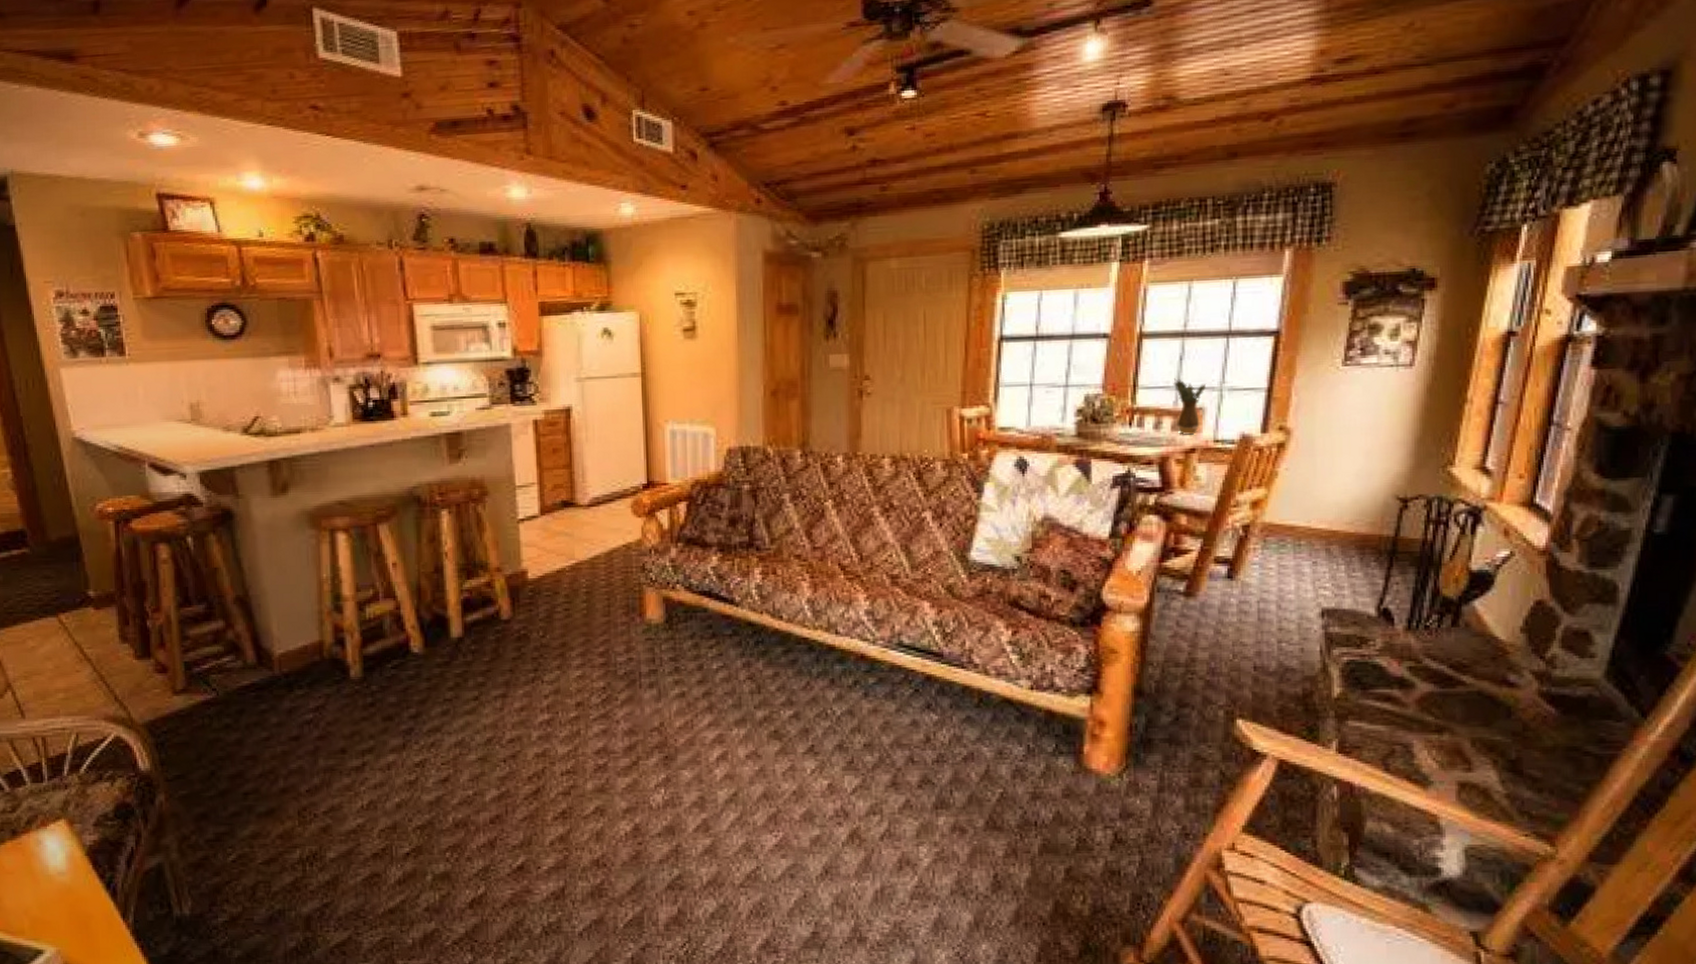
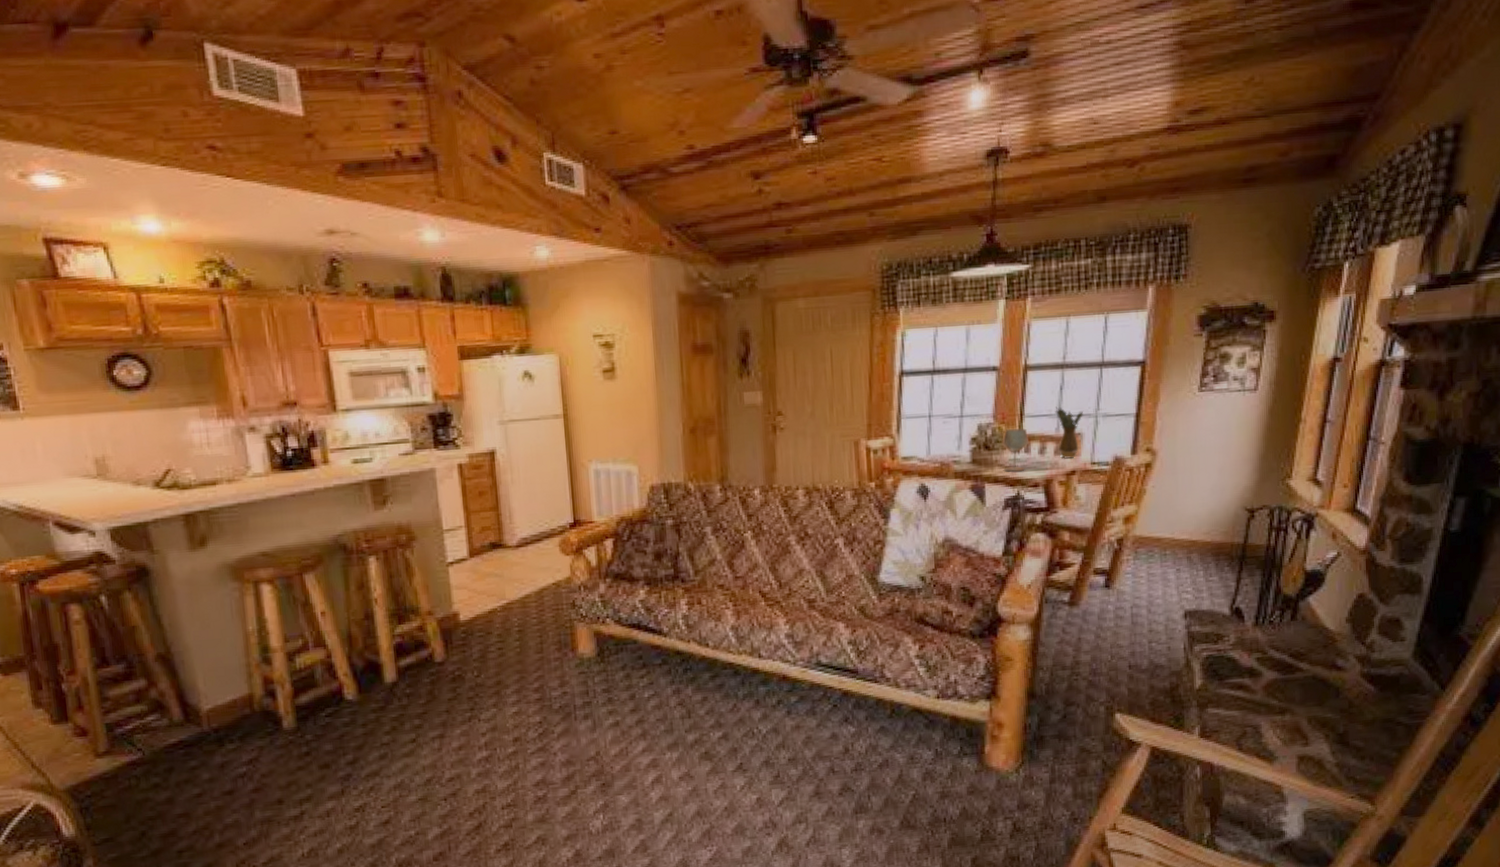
wine glass: none [1112,400,1142,447] -> present [1002,427,1028,472]

